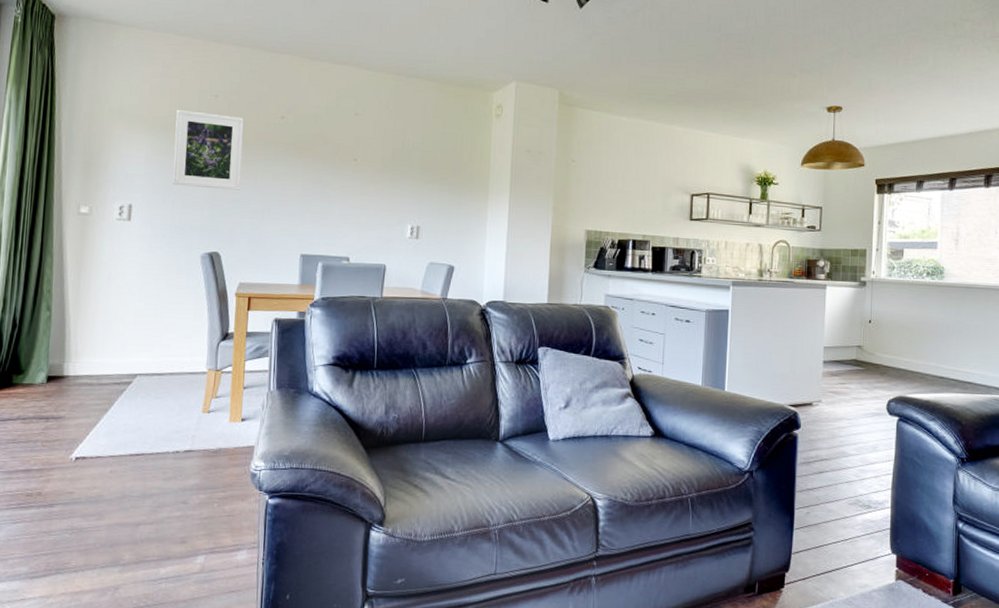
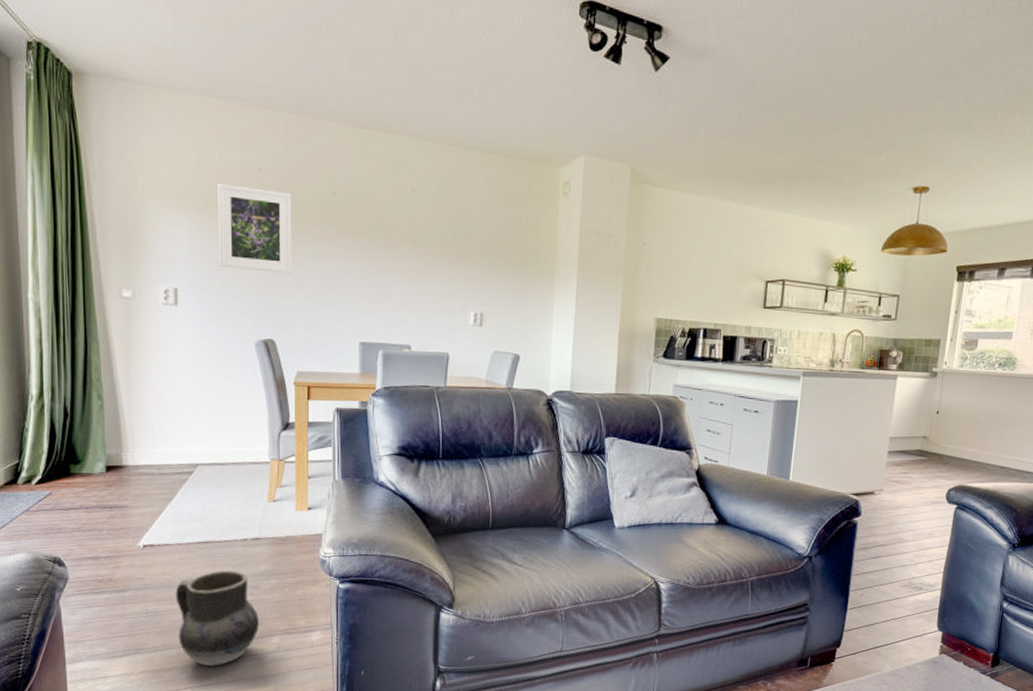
ceramic jug: none [101,484,186,588] -> present [175,570,260,666]

